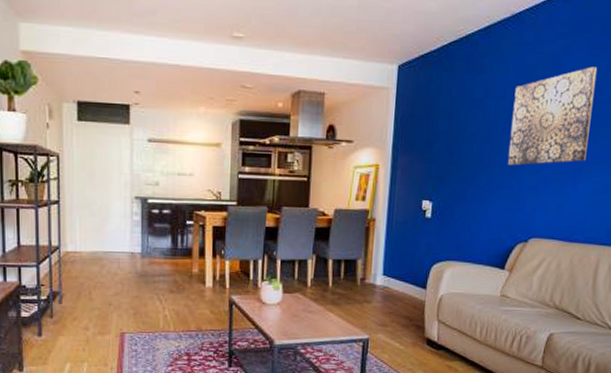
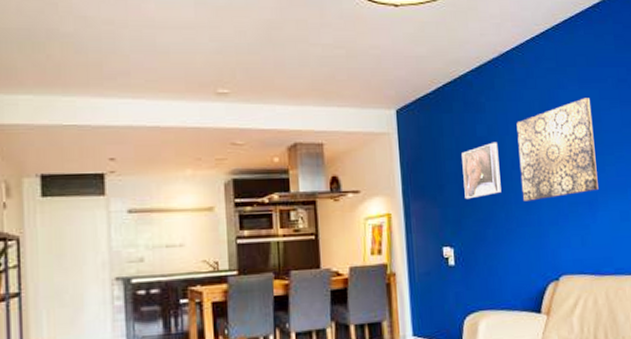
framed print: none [451,104,493,158] -> present [461,142,502,200]

